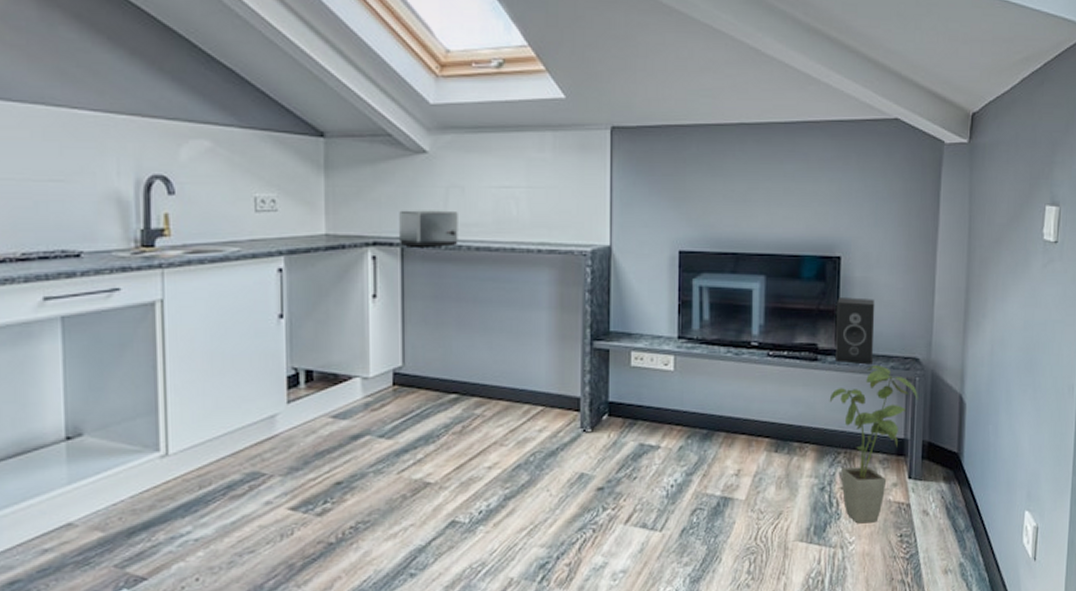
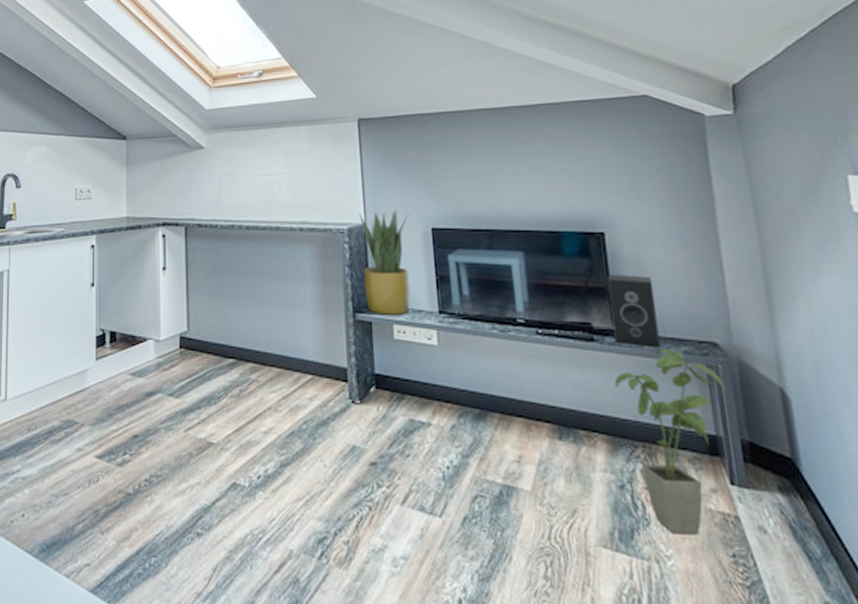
toaster: present [399,210,458,247] -> none [183,195,231,227]
planter: none [604,231,656,342] -> present [358,210,410,315]

